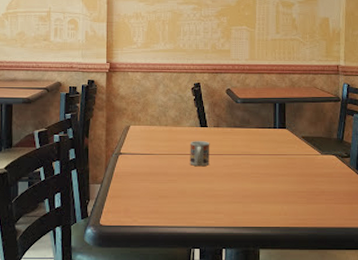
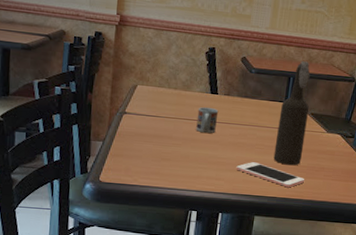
cell phone: none [234,192,306,216] -> present [236,162,304,188]
bottle: none [270,87,300,192] -> present [273,61,311,166]

